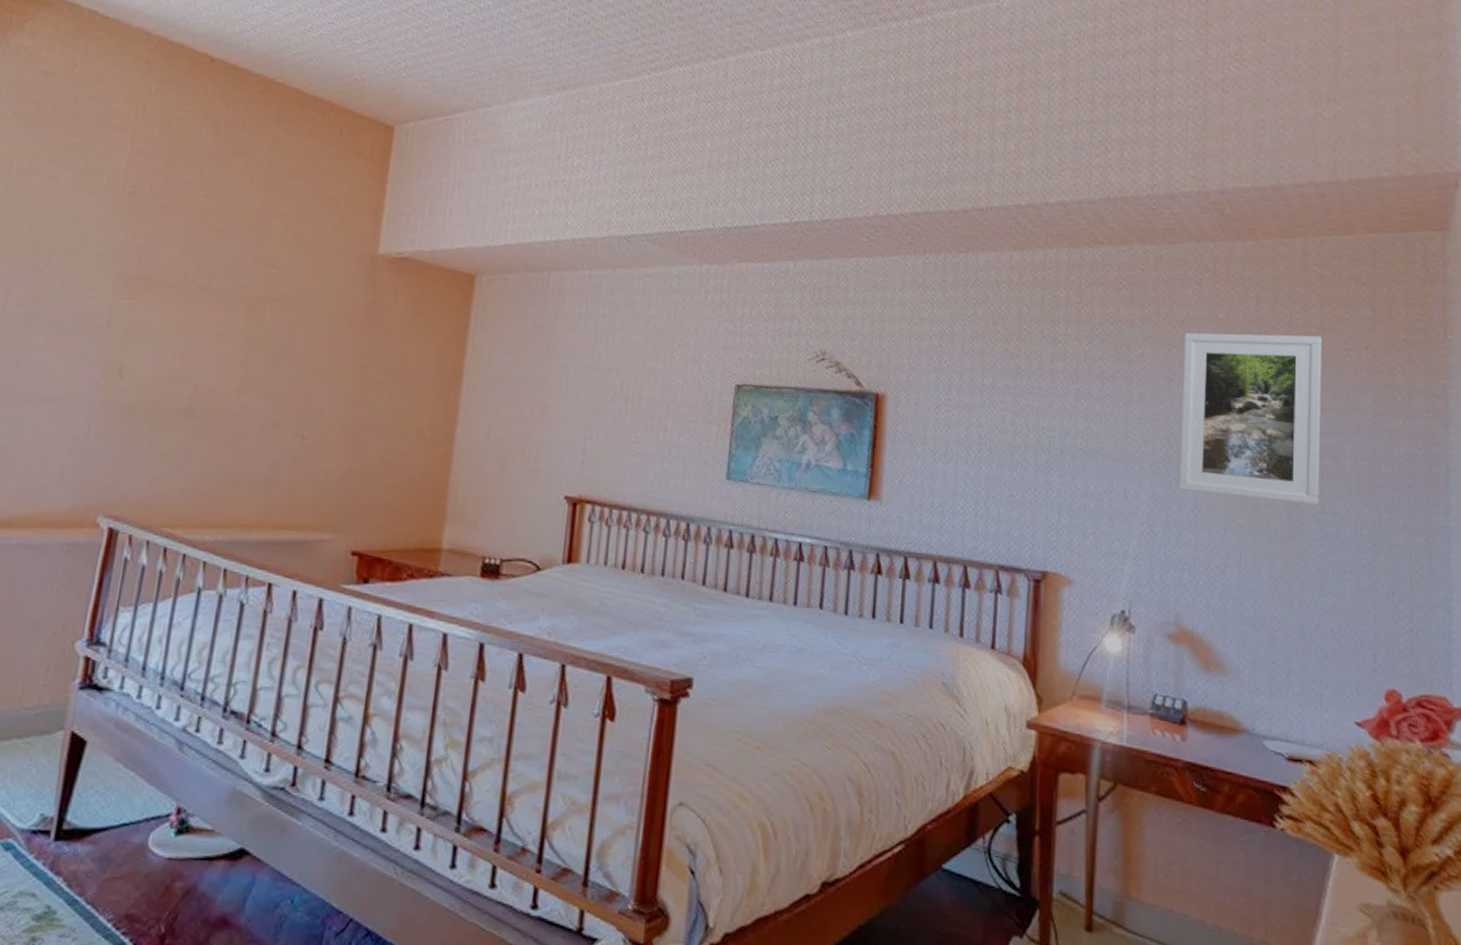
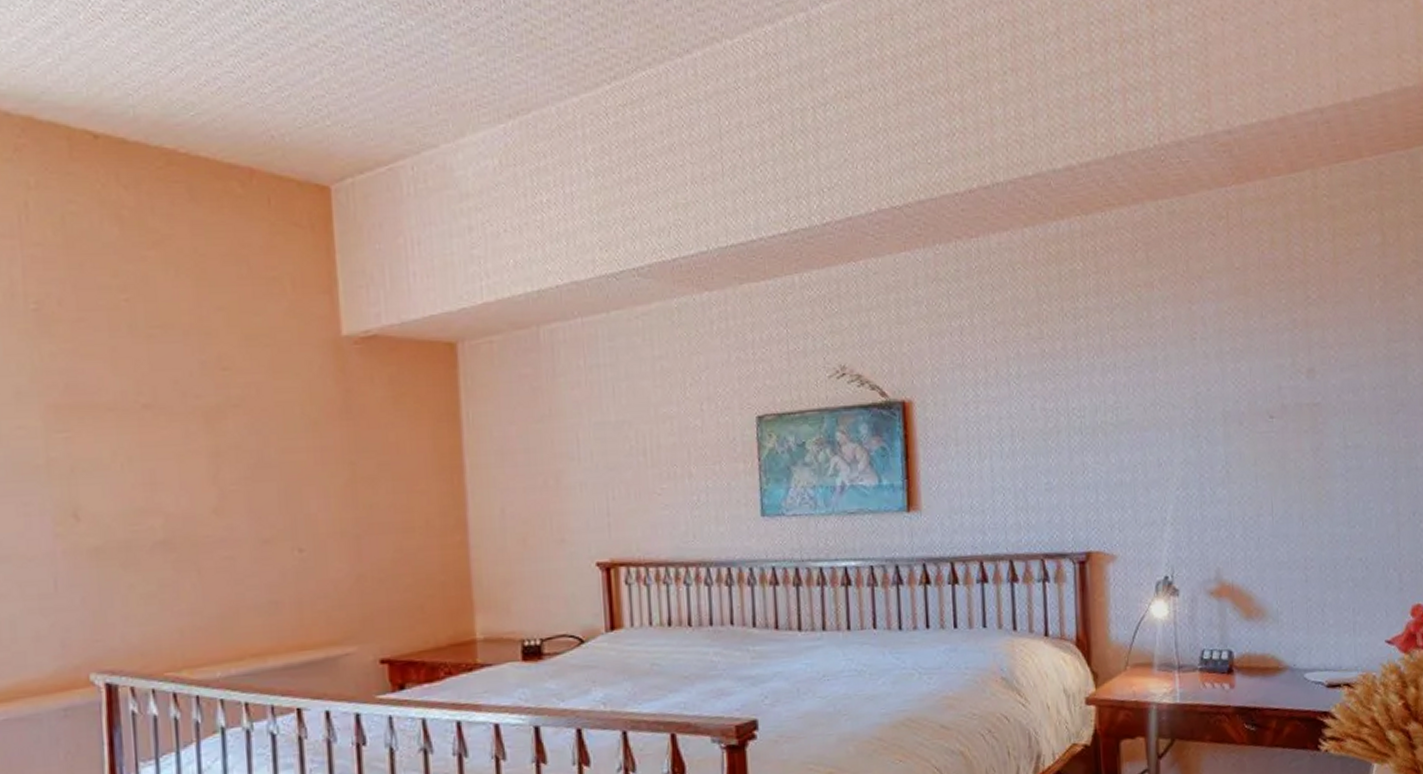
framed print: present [1179,332,1322,506] -> none [1203,270,1342,448]

